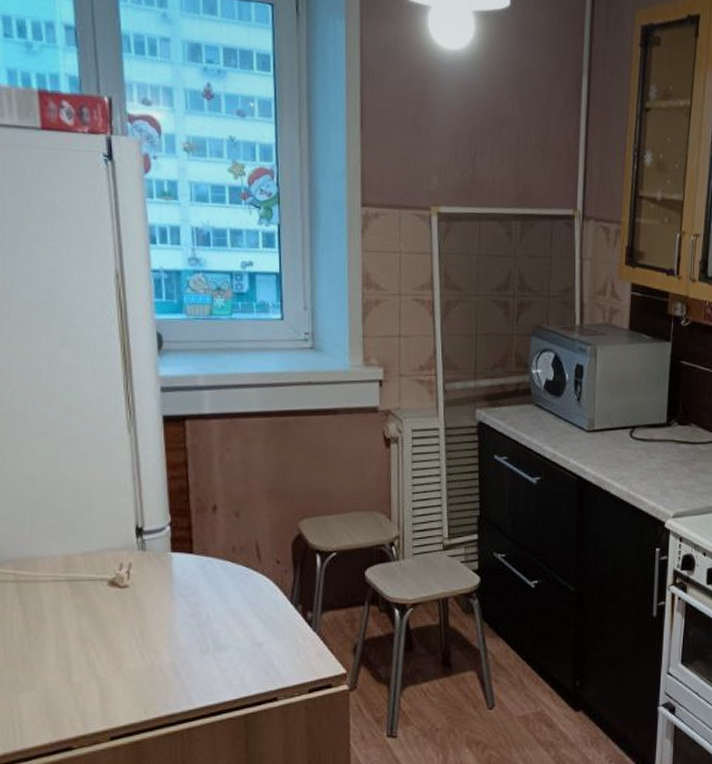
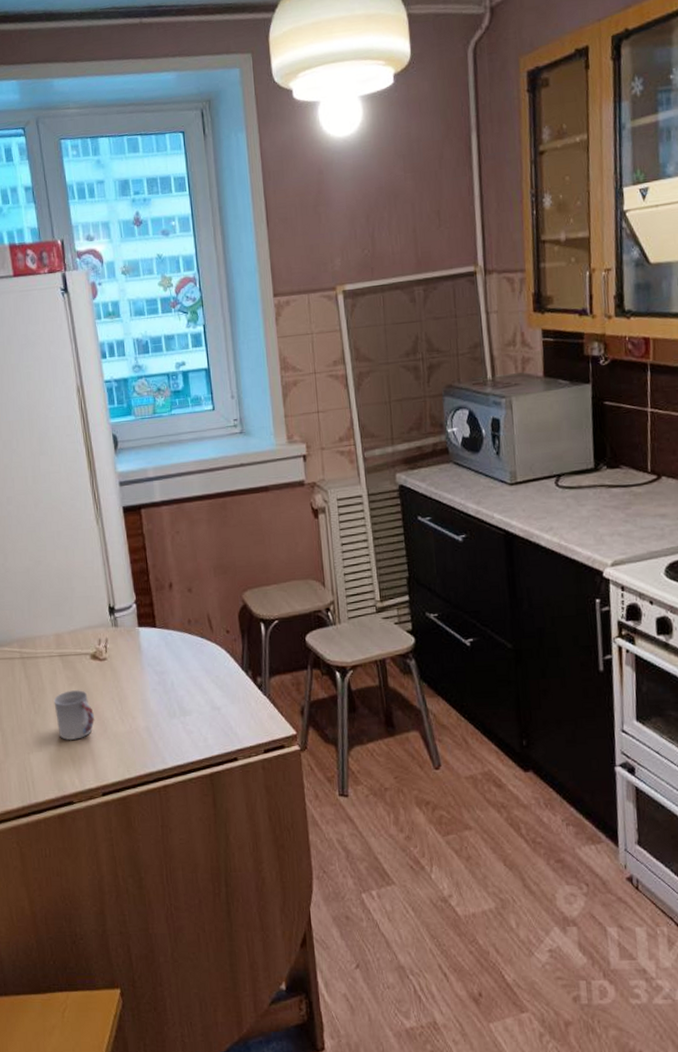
cup: none [56,620,107,678] -> present [53,690,94,741]

